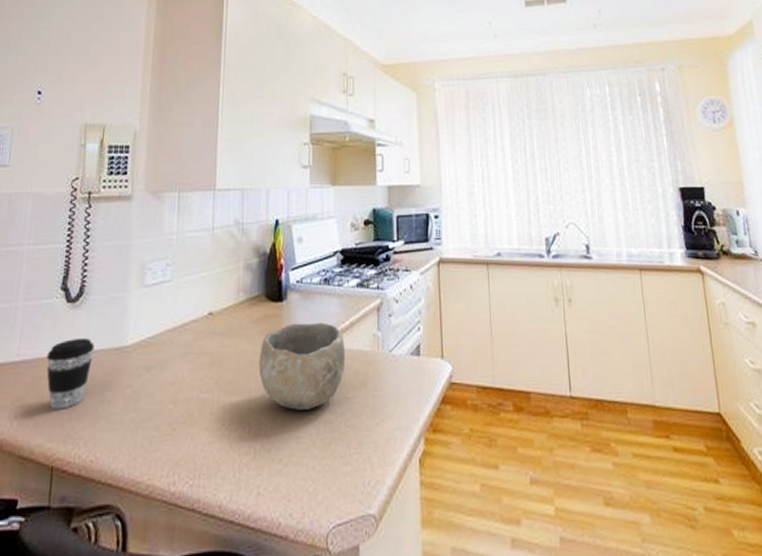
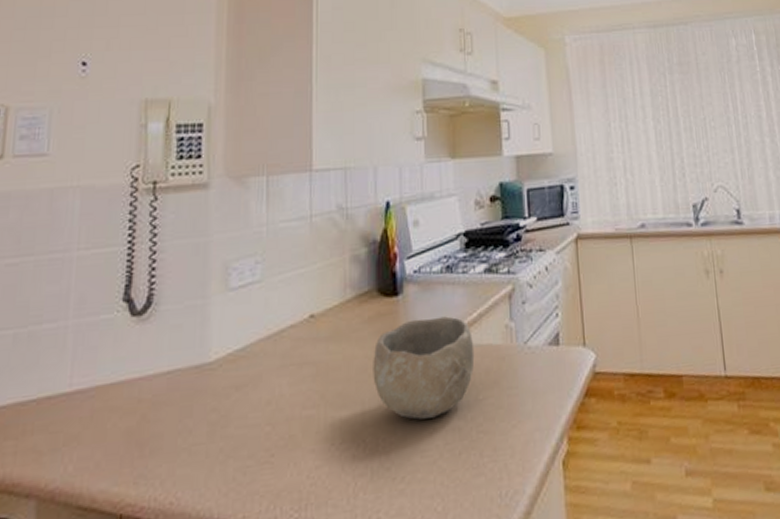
coffee cup: present [47,337,95,410] -> none [108,356,169,446]

